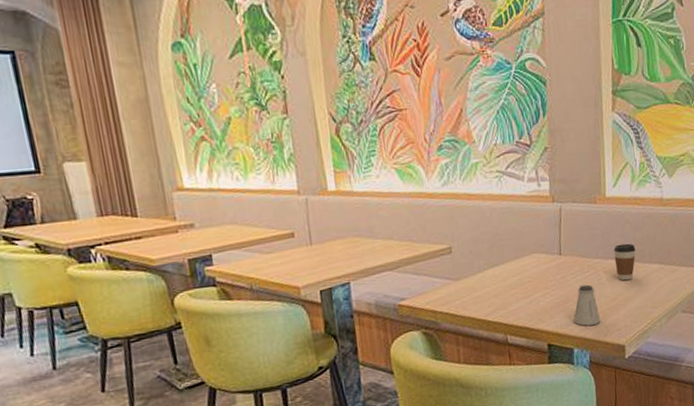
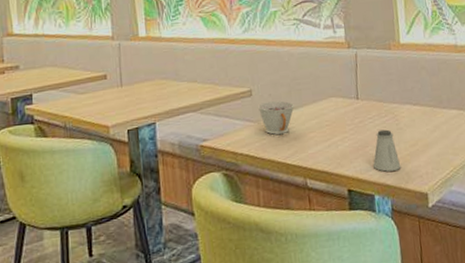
teacup: none [457,257,496,292] -> present [257,101,294,135]
coffee cup: present [614,243,636,281] -> none [411,88,433,126]

